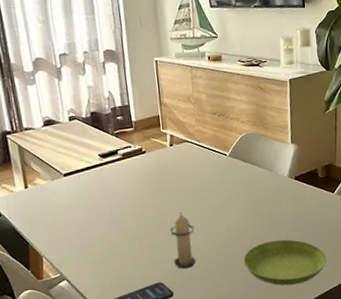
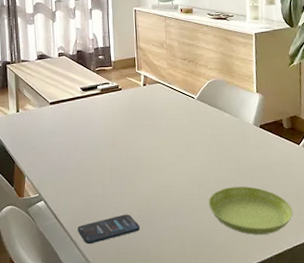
candle: present [170,211,197,269] -> none [139,147,163,204]

